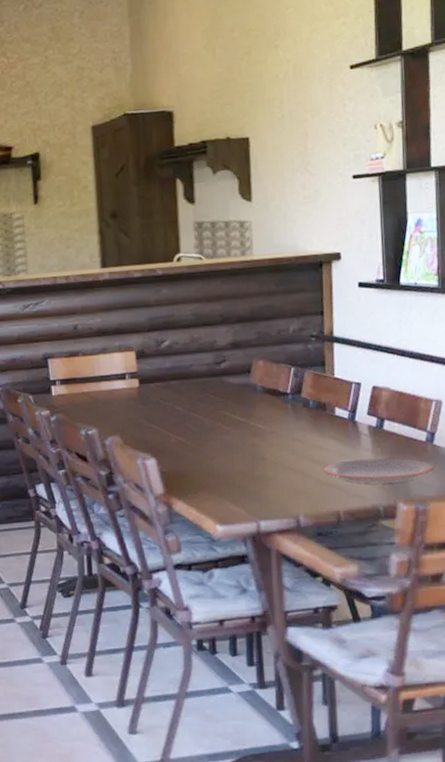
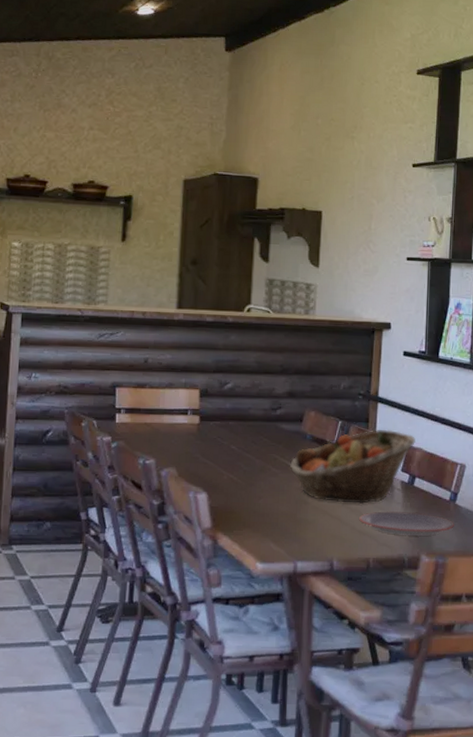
fruit basket: none [242,370,381,455] -> present [290,429,415,505]

